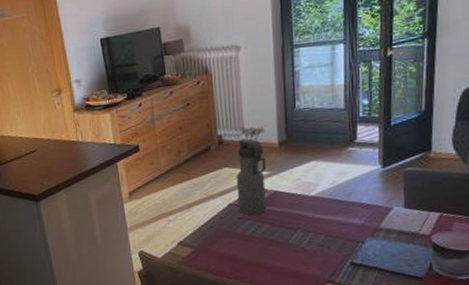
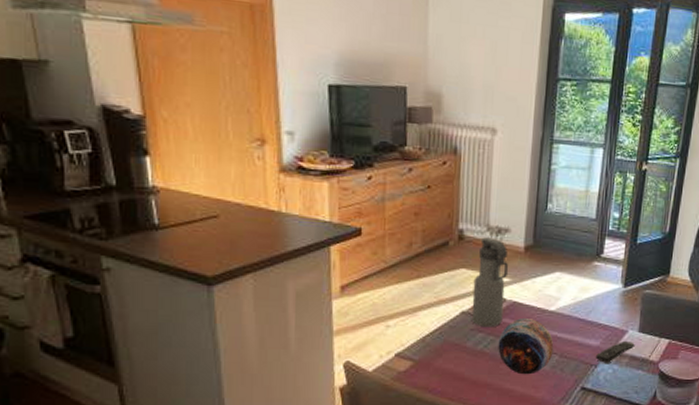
decorative orb: none [265,204,318,254] -> present [498,318,554,375]
remote control: none [362,217,402,241] -> present [596,340,635,364]

